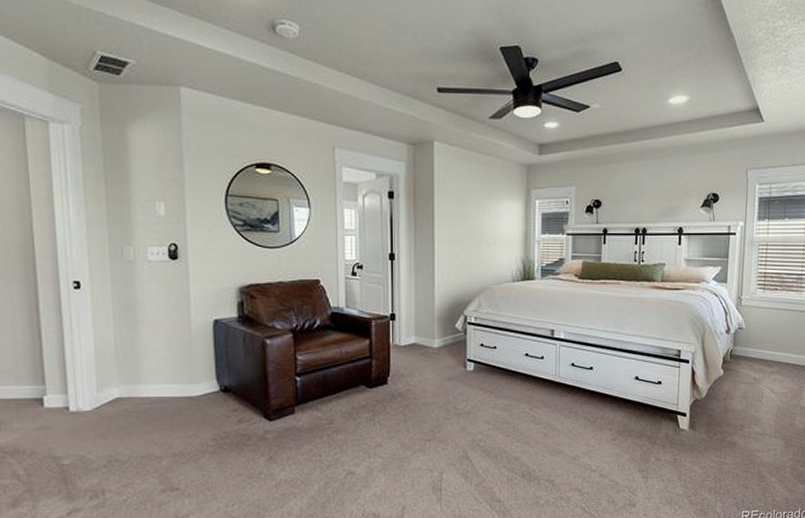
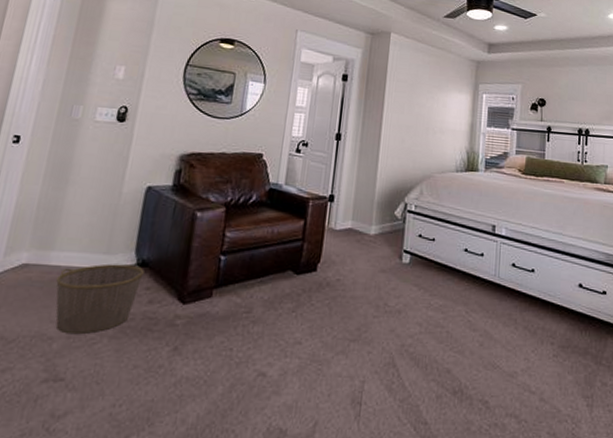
basket: none [151,391,229,453] -> present [56,263,144,335]

